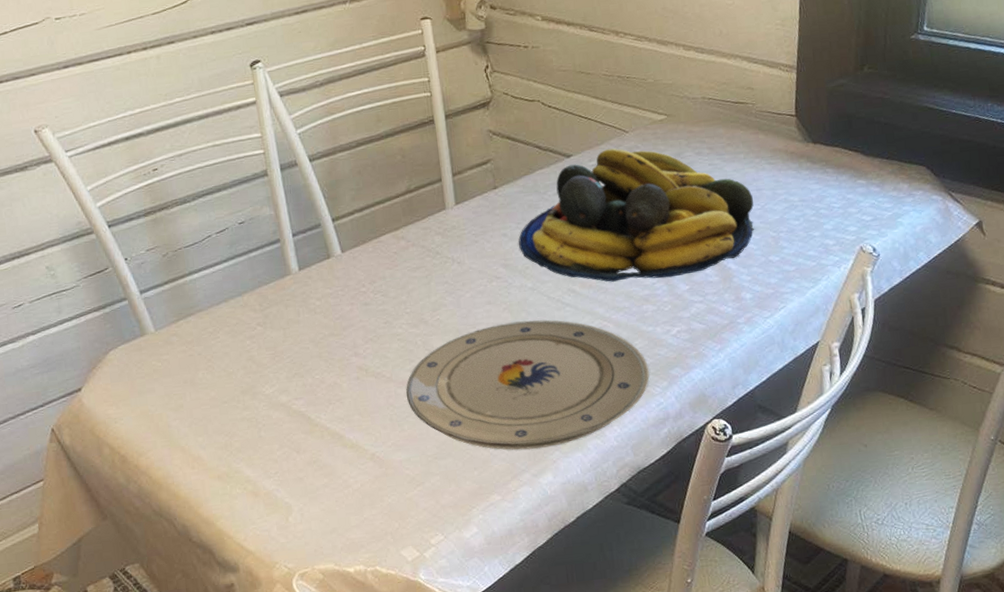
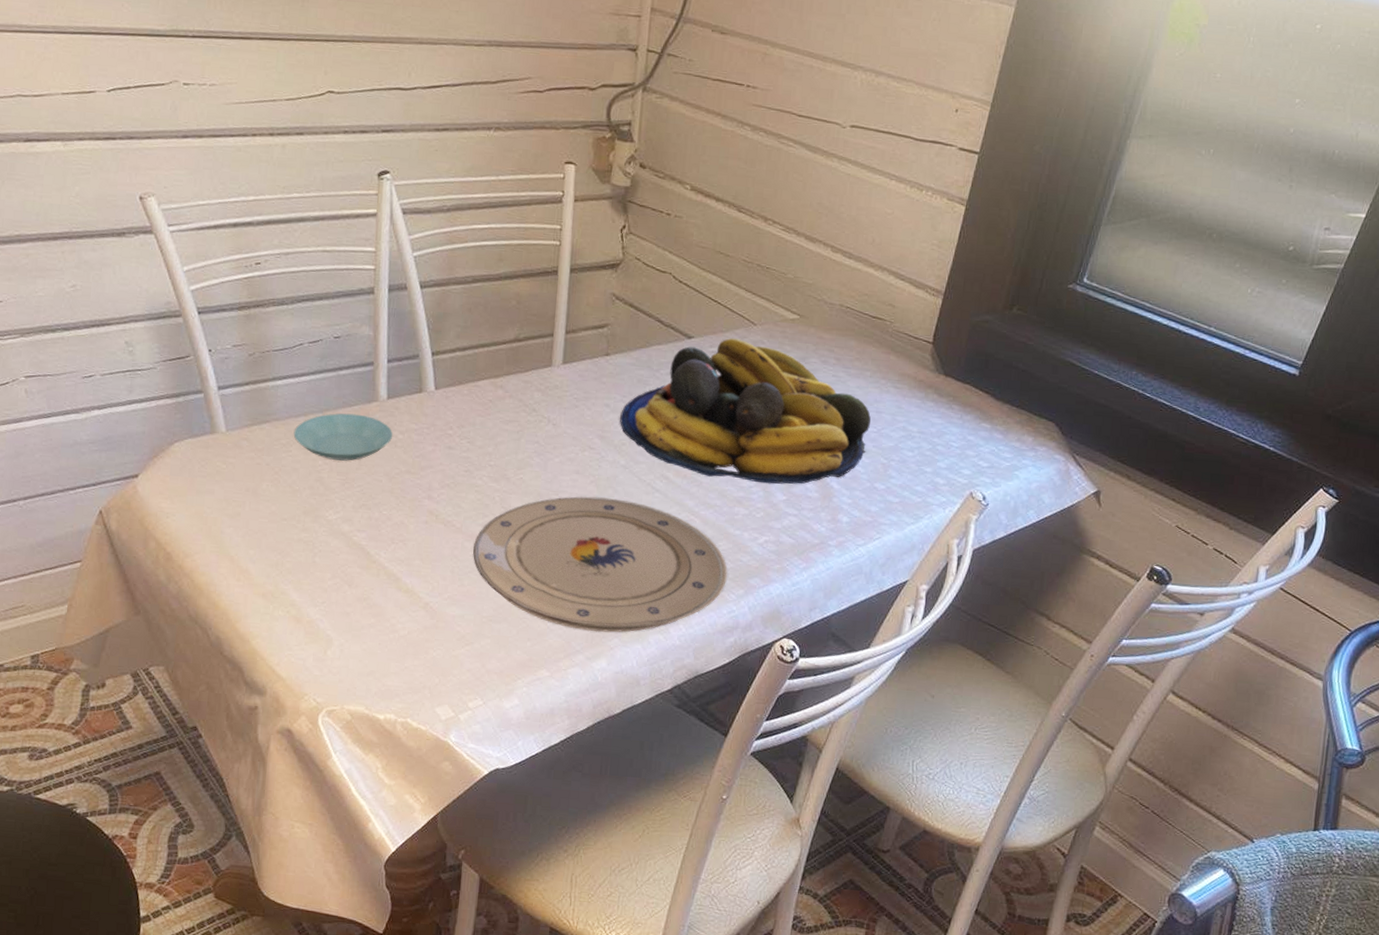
saucer: none [218,290,311,338] -> present [293,413,392,461]

